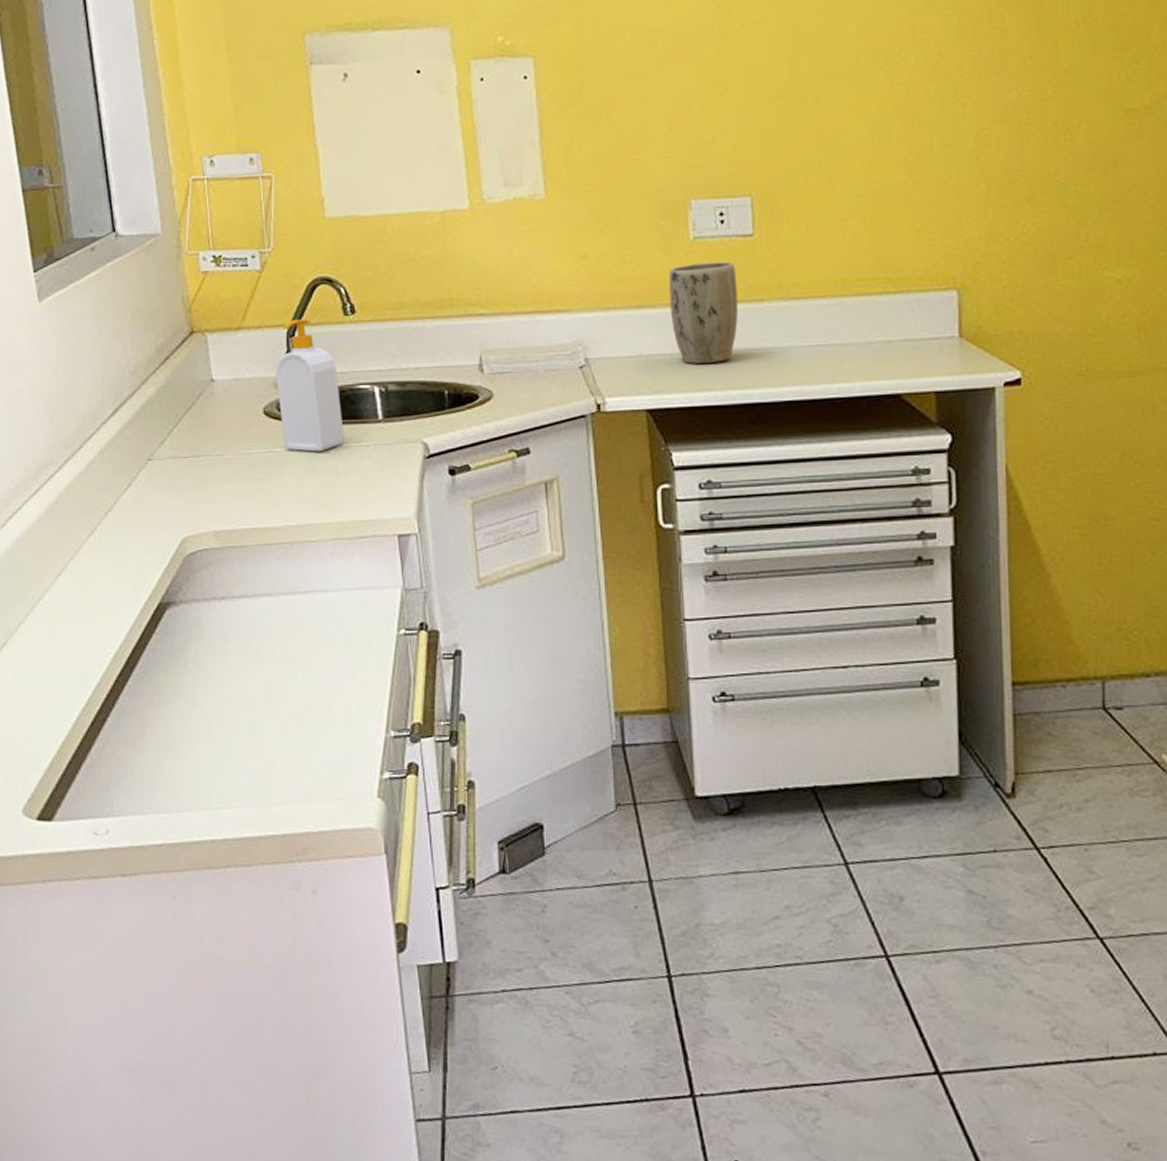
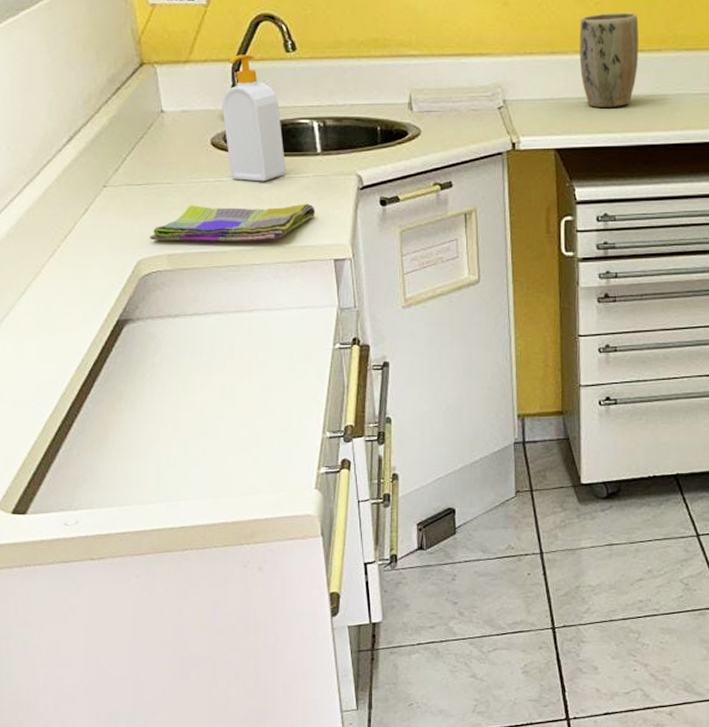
dish towel: none [196,474,377,517] -> present [150,203,316,241]

